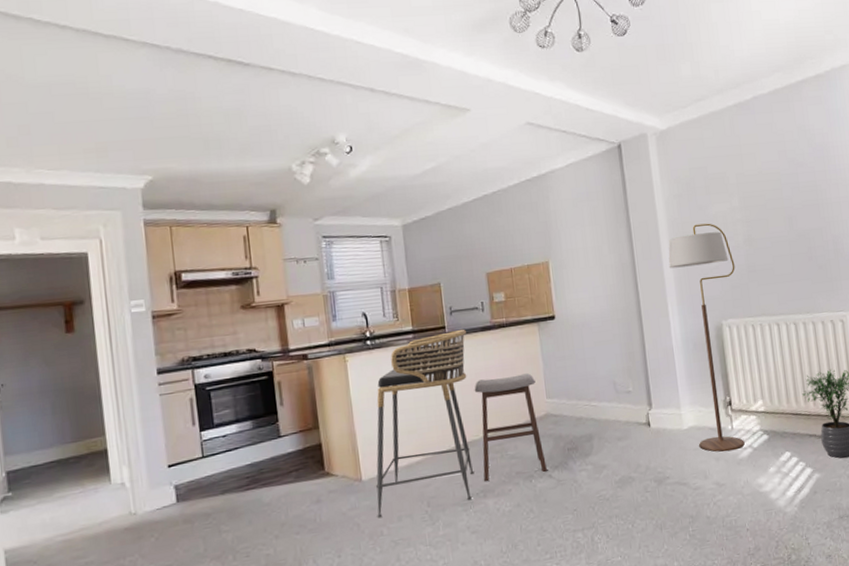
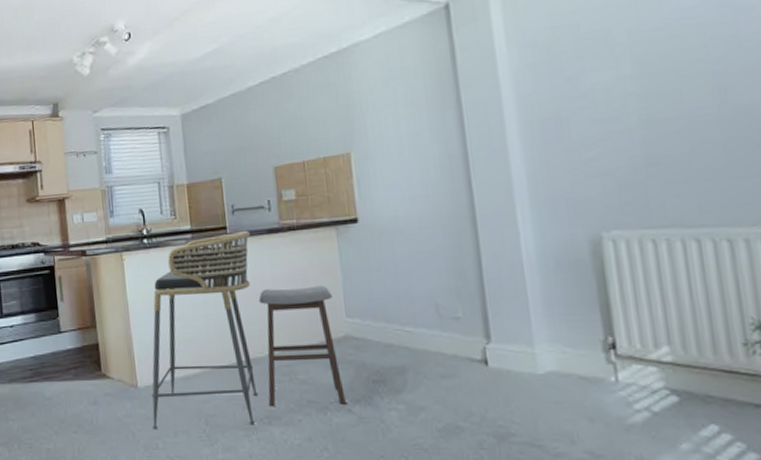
floor lamp: present [668,223,745,452] -> none [517,99,638,410]

